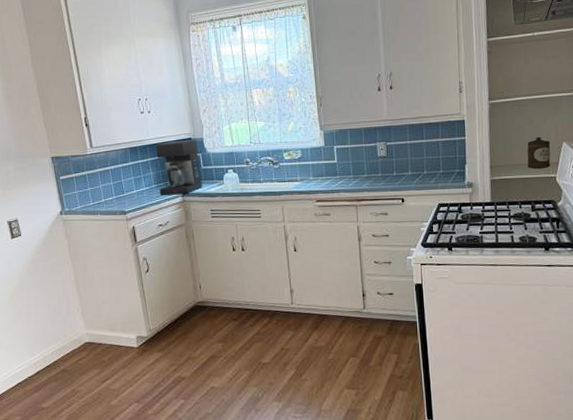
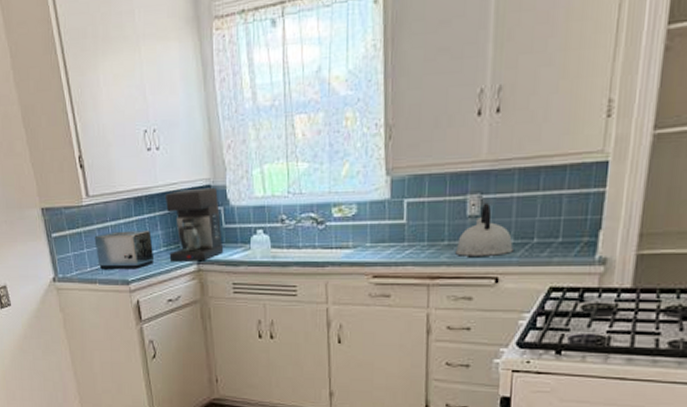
toaster: none [97,172,147,204] -> present [94,231,155,270]
kettle: none [373,148,411,185] -> present [455,202,513,256]

